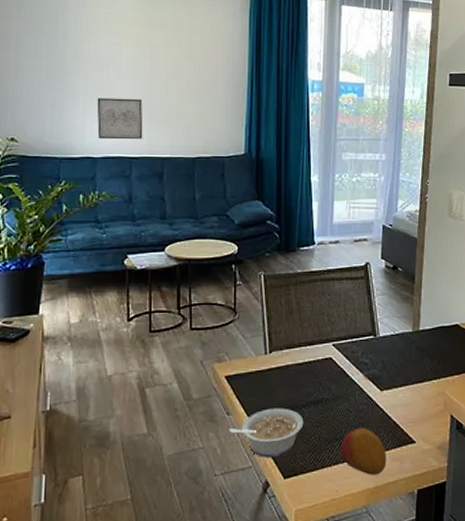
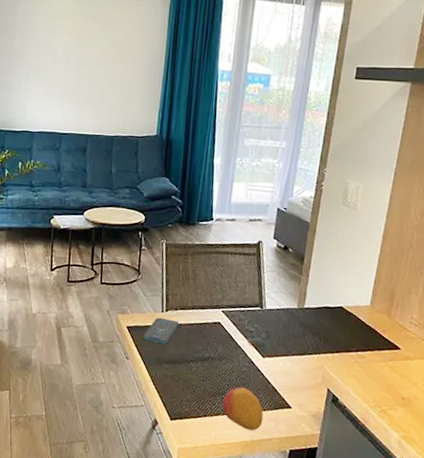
wall art: present [97,97,143,140] -> none [35,80,73,118]
legume: present [230,408,304,458] -> none [127,358,191,401]
smartphone: none [244,360,286,391] -> present [142,317,180,344]

